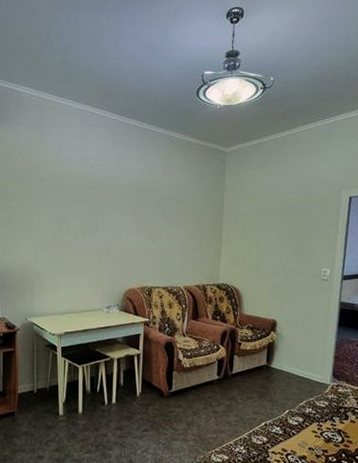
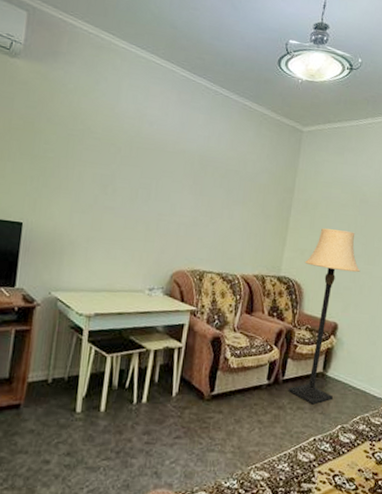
lamp: none [237,236,293,394] -> present [288,228,361,405]

